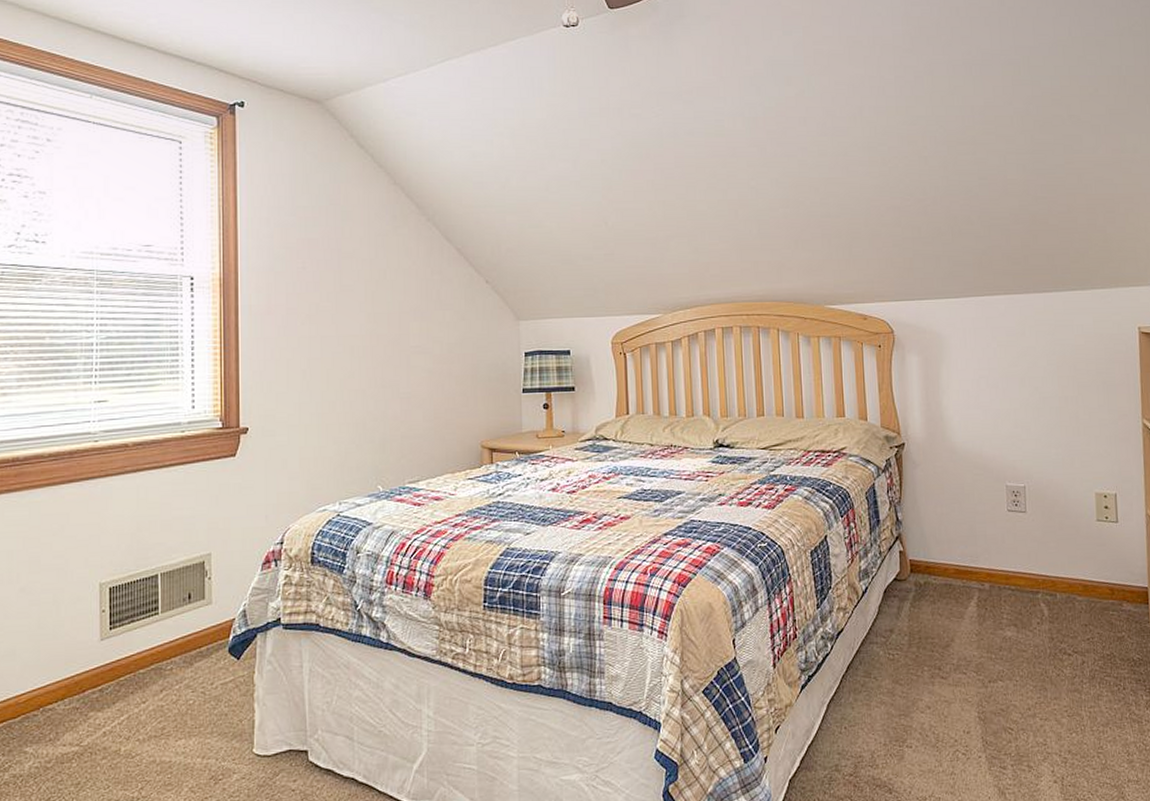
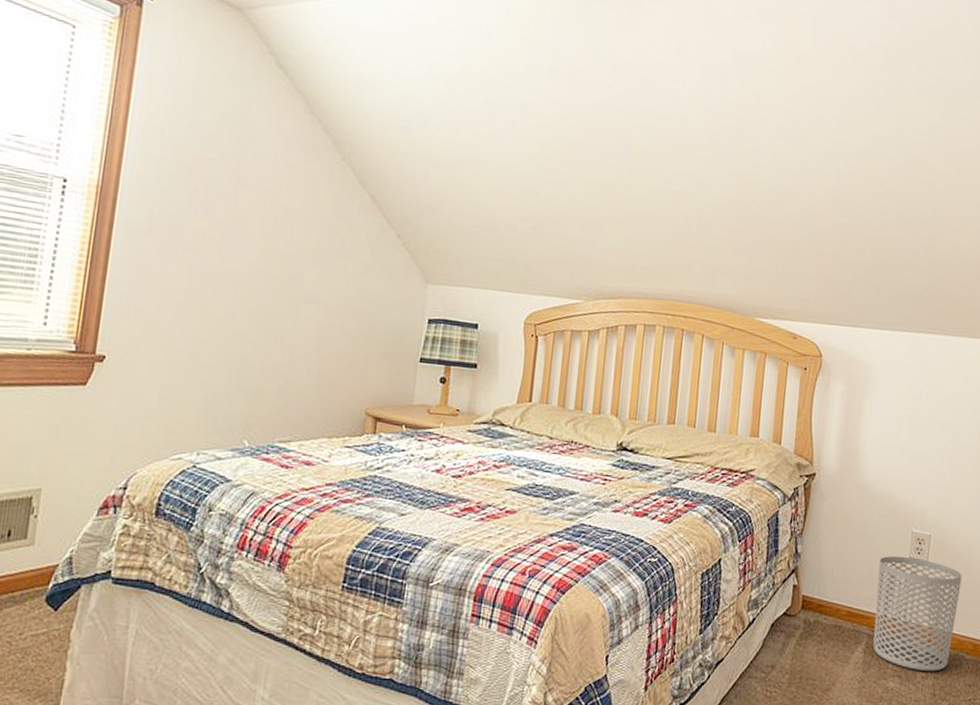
waste bin: none [978,510,1063,617] -> present [873,556,962,671]

